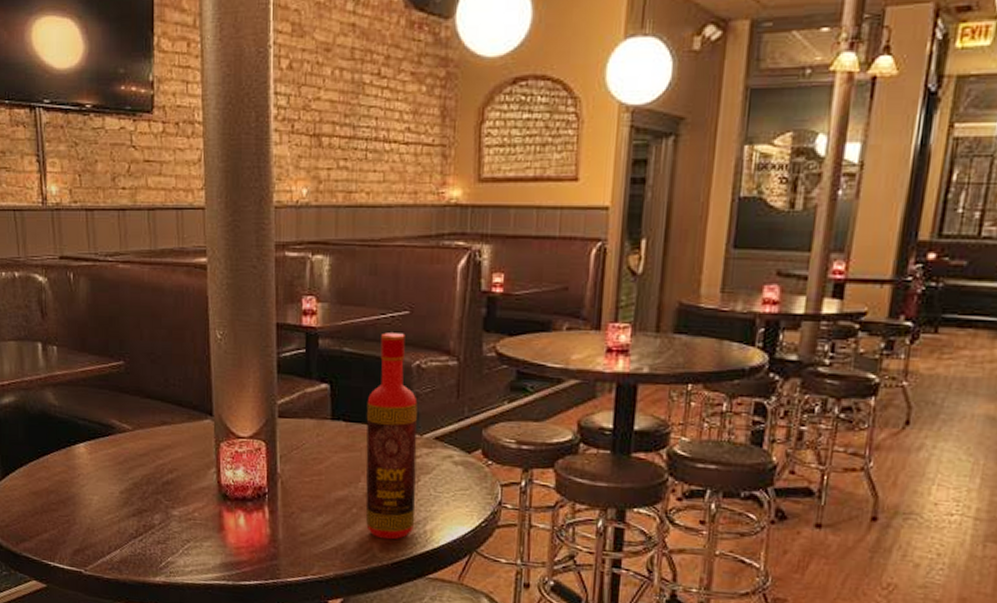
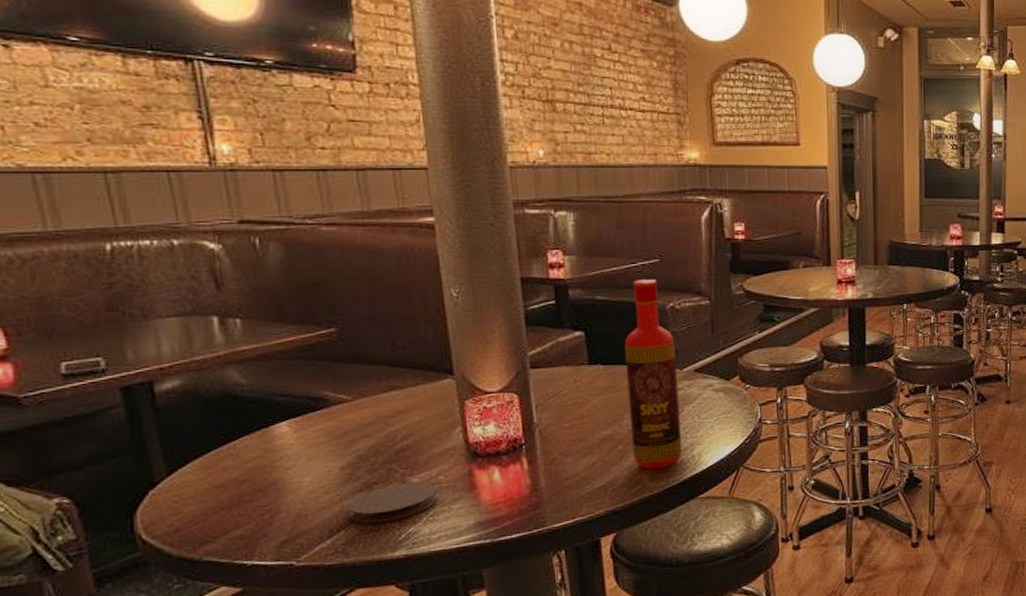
coaster: none [123,514,194,548] -> present [348,482,439,524]

